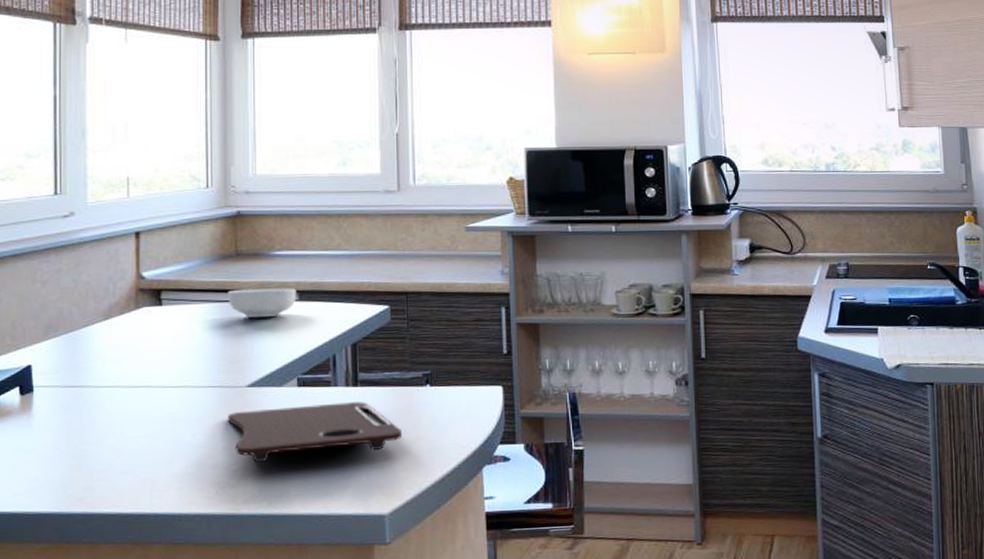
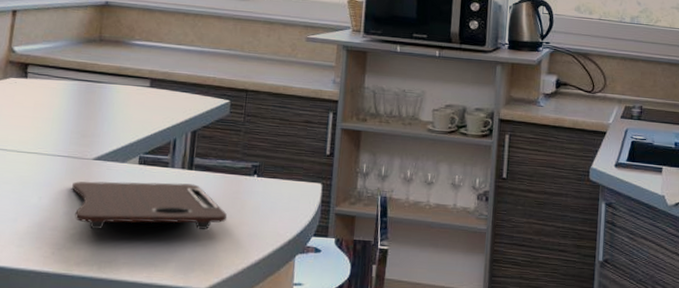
cereal bowl: present [228,288,297,317] -> none [87,71,149,99]

